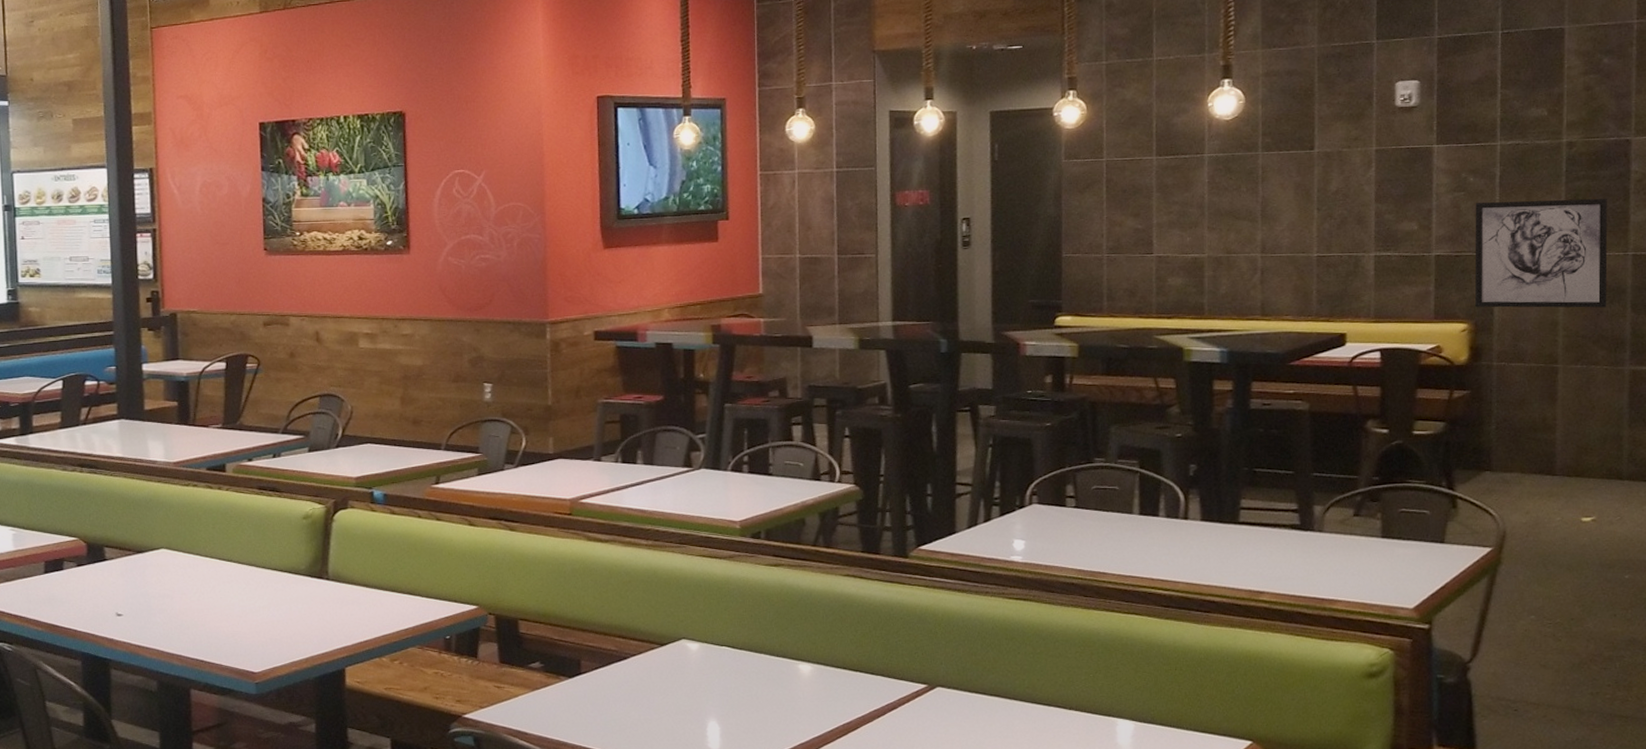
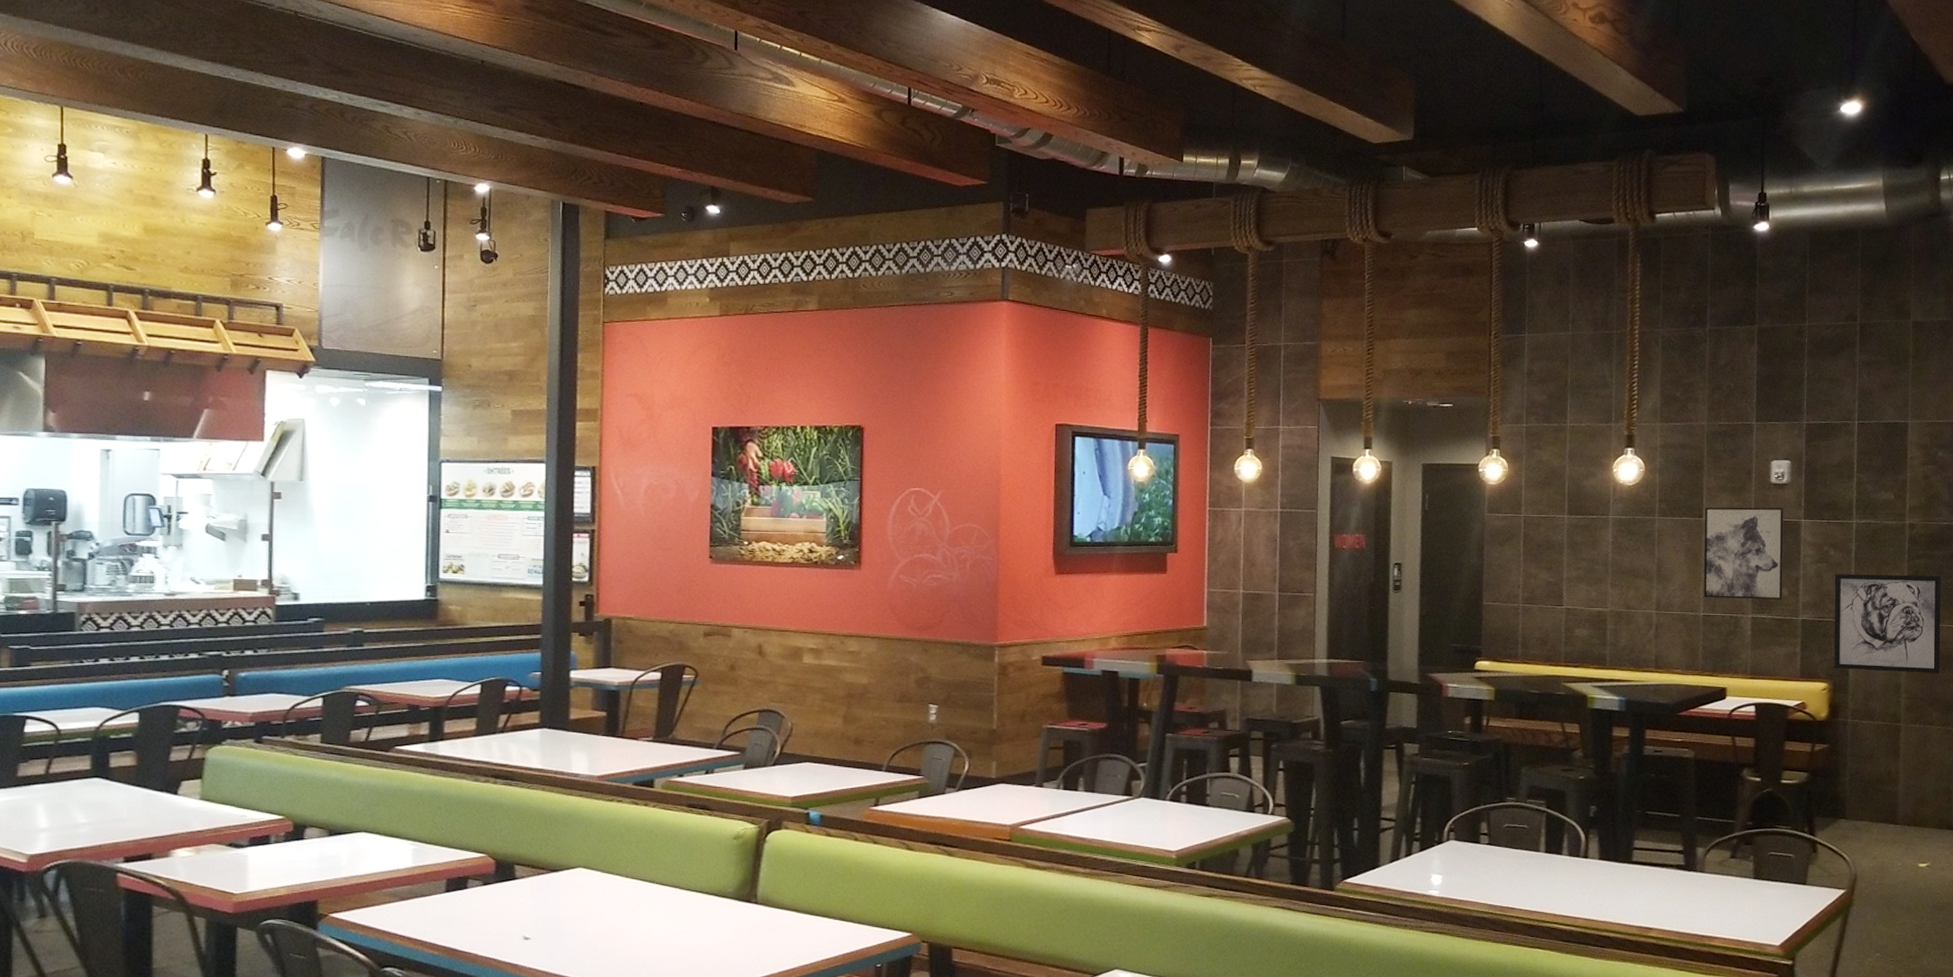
wall art: none [1316,132,1412,237] -> present [1703,507,1784,600]

